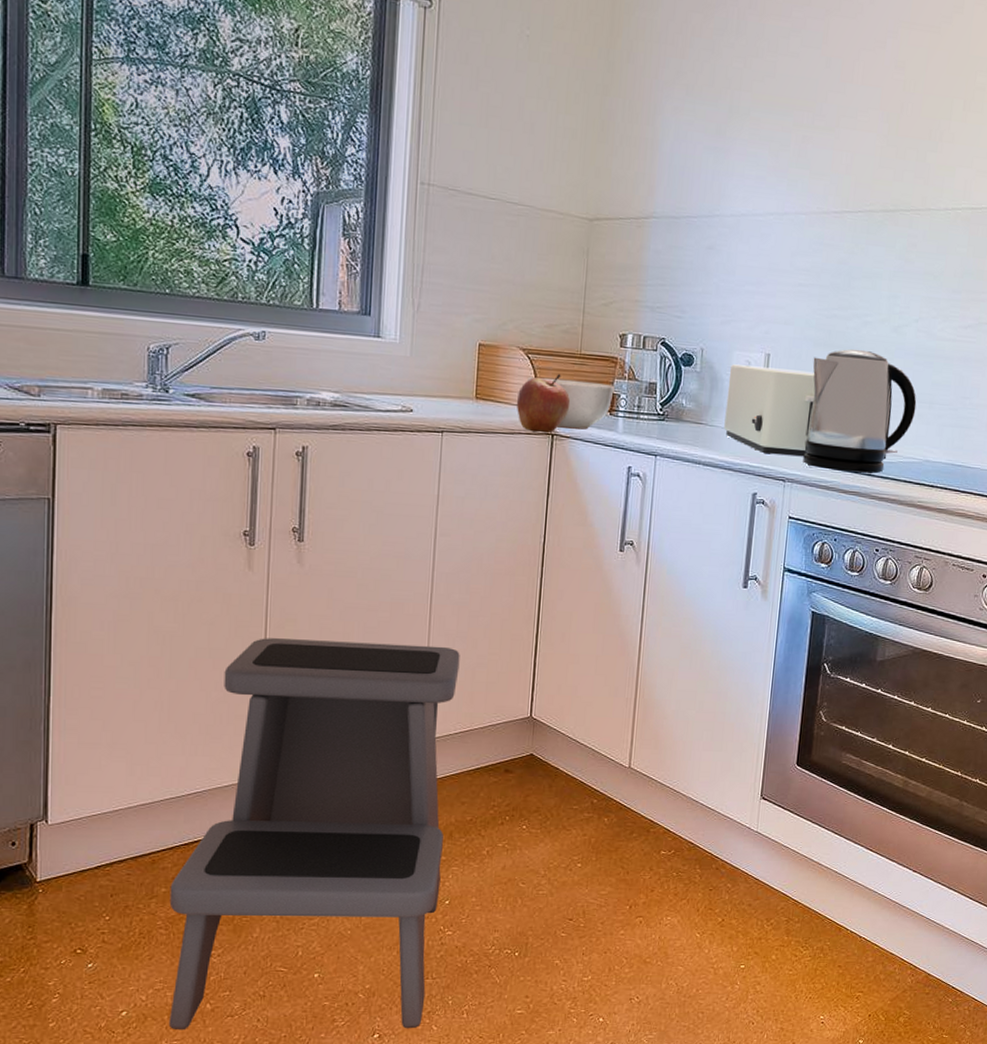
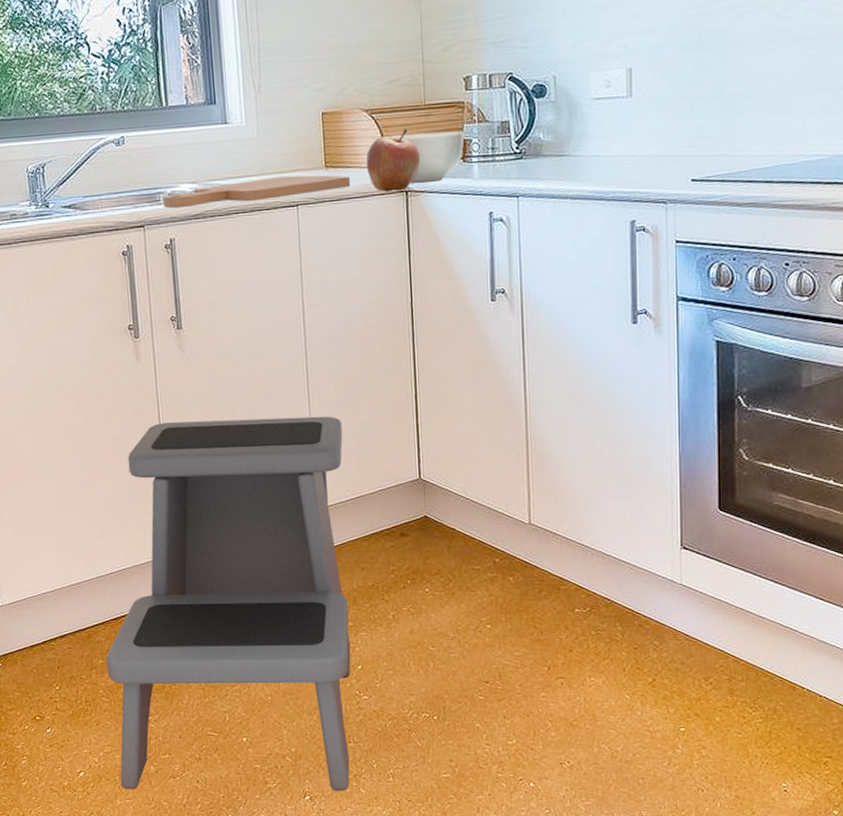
cutting board: none [300,398,500,422] -> present [163,174,351,209]
toaster: present [724,364,816,457] -> none [588,79,690,177]
kettle: present [803,349,917,475] -> none [683,44,816,183]

